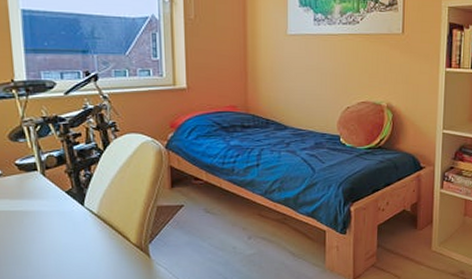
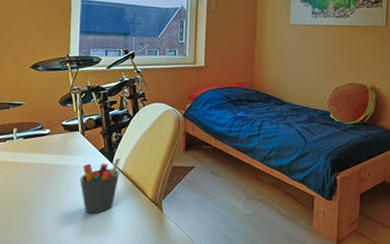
pen holder: none [45,199,95,265] -> present [80,157,121,214]

